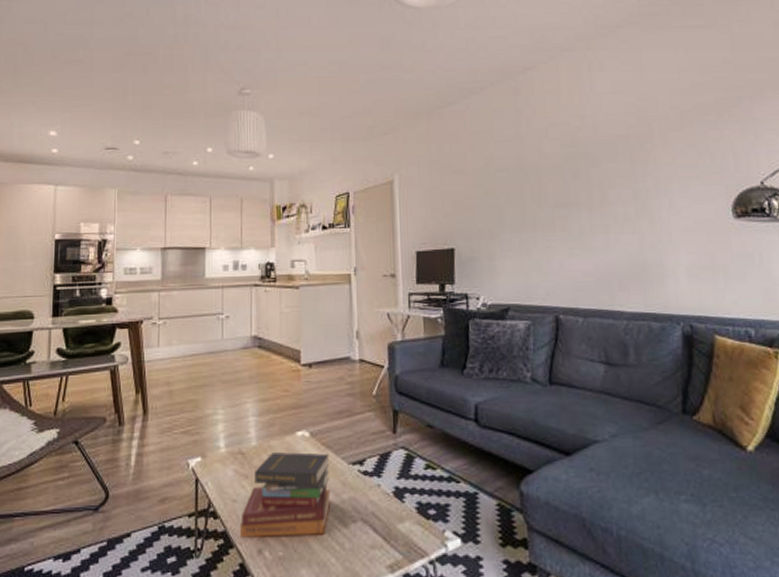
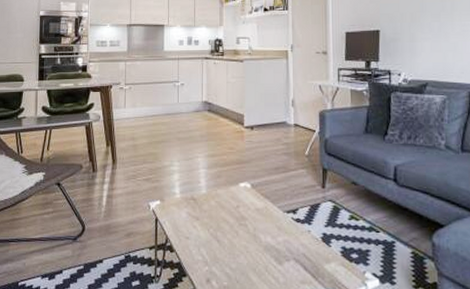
books: present [241,452,331,537] -> none [192,200,268,270]

